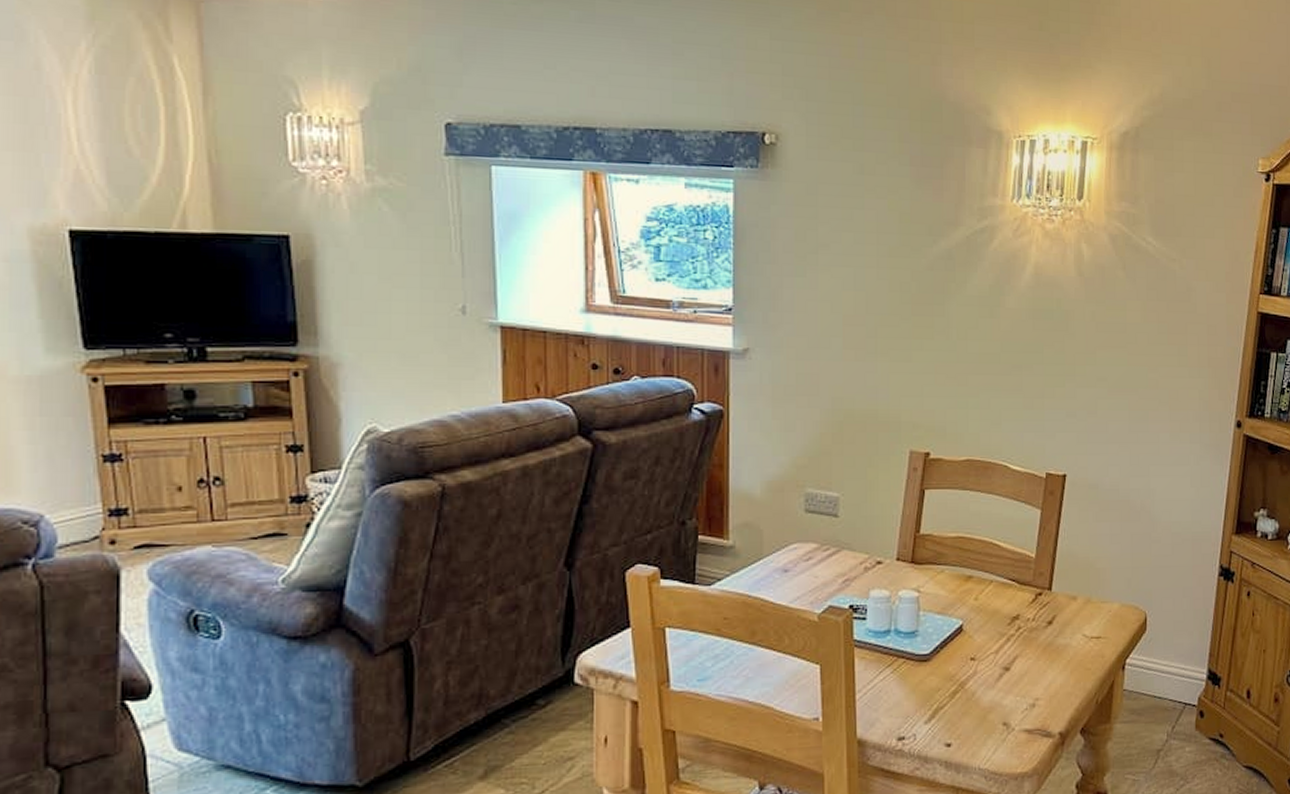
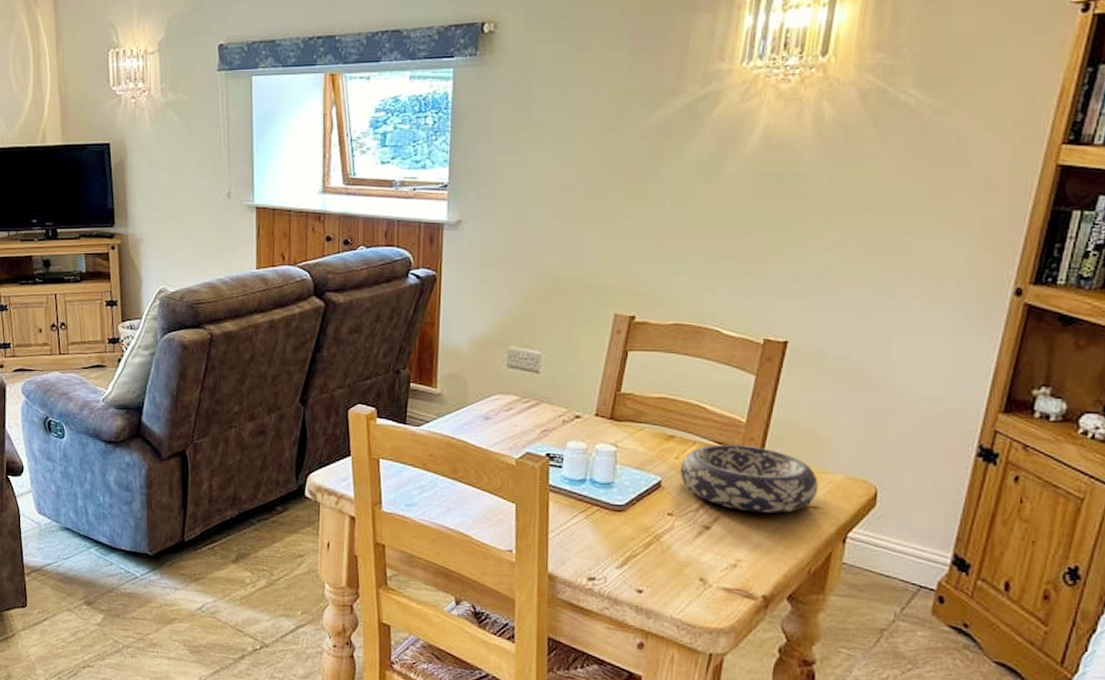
decorative bowl: none [979,581,1100,648] -> present [680,444,819,514]

